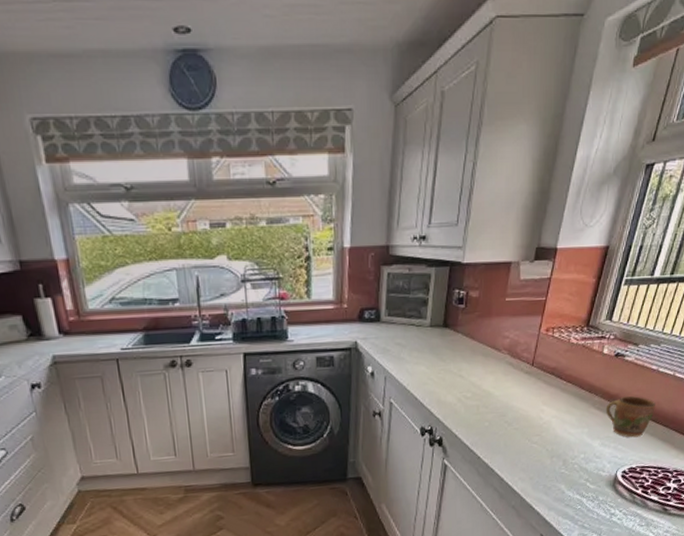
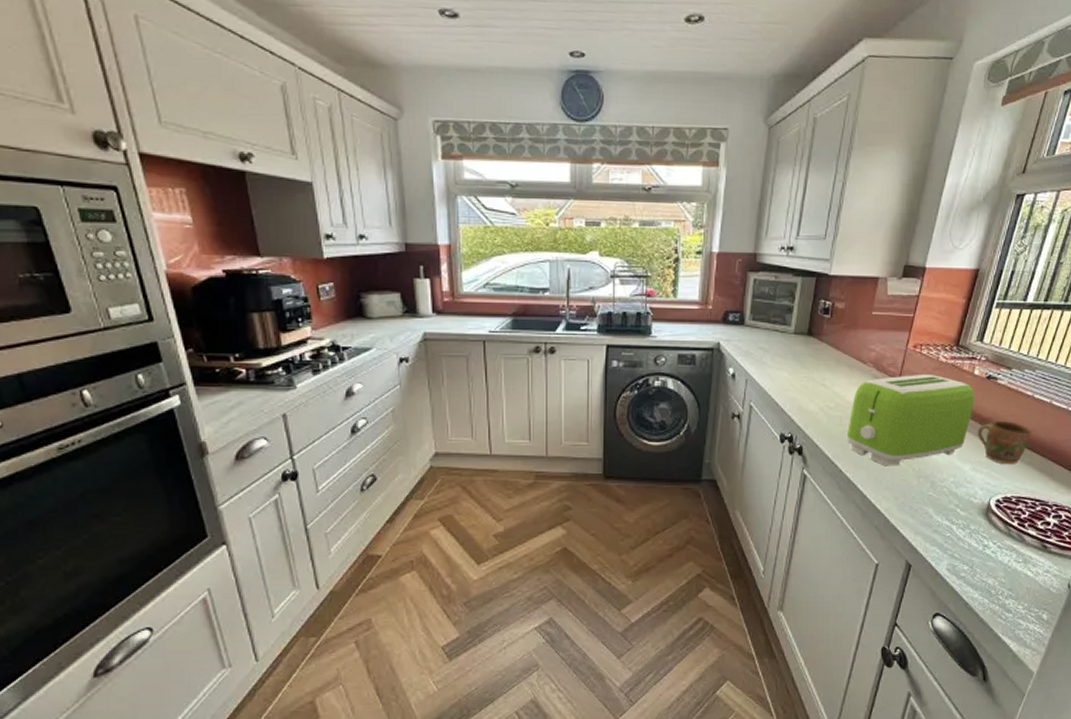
toaster: none [483,357,604,450] -> present [846,375,975,467]

